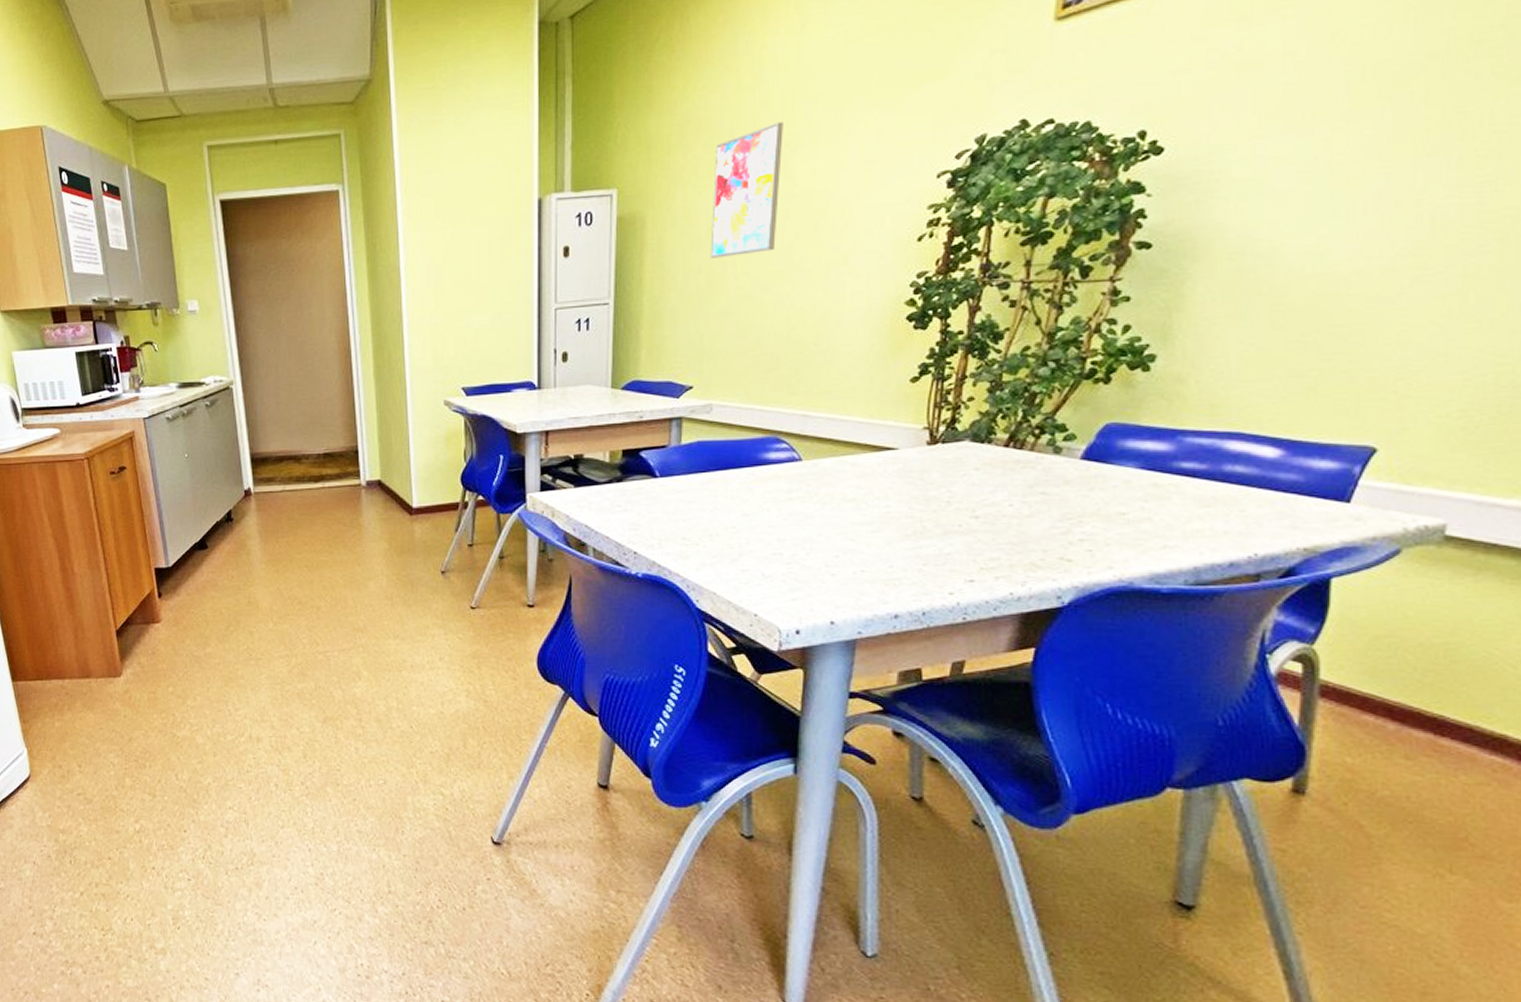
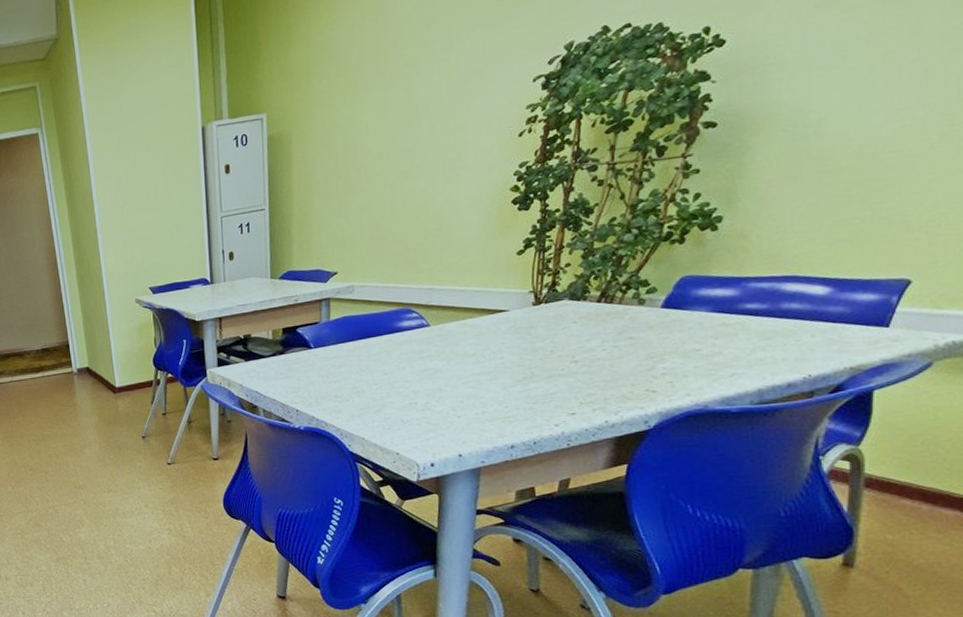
wall art: present [710,122,783,258] -> none [346,45,403,165]

